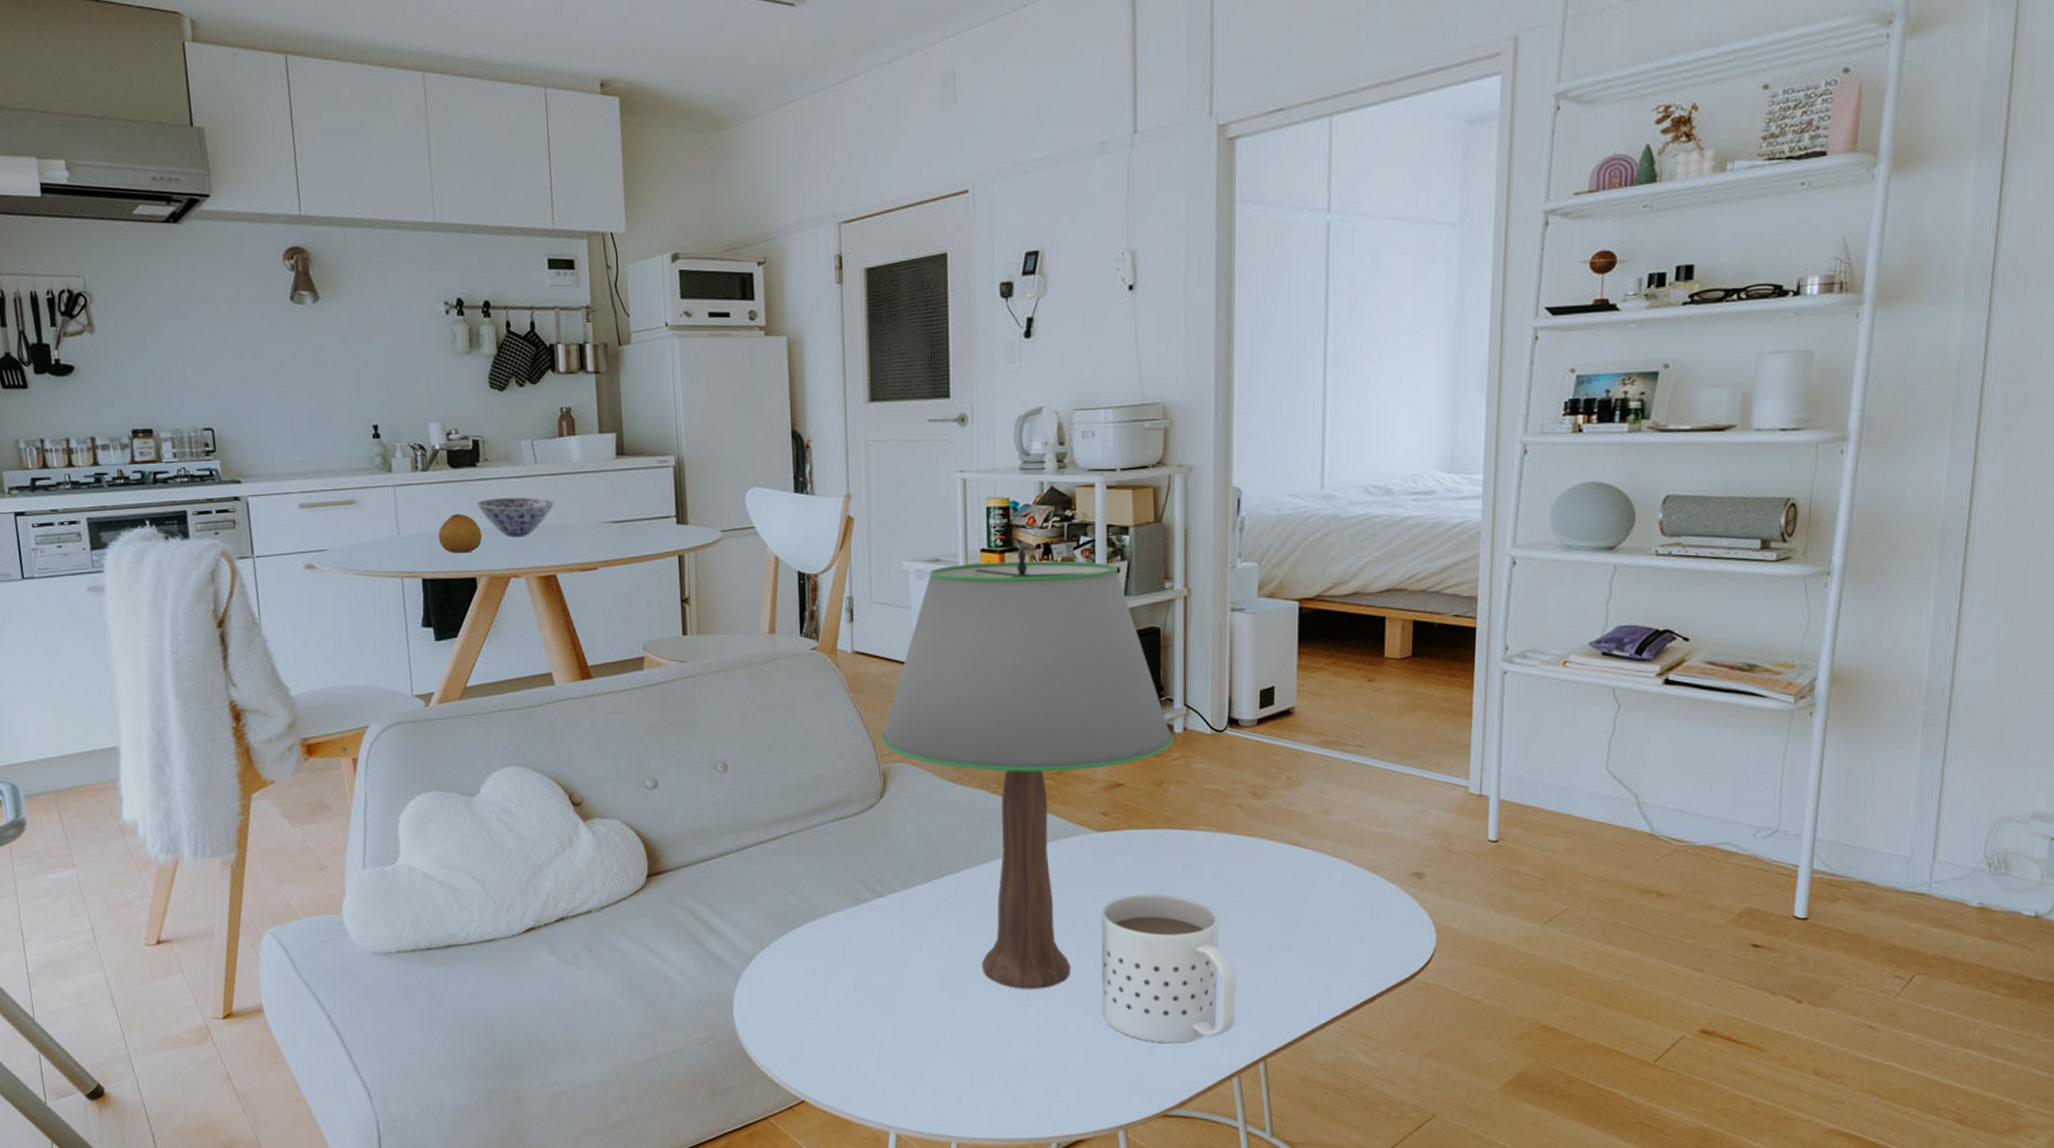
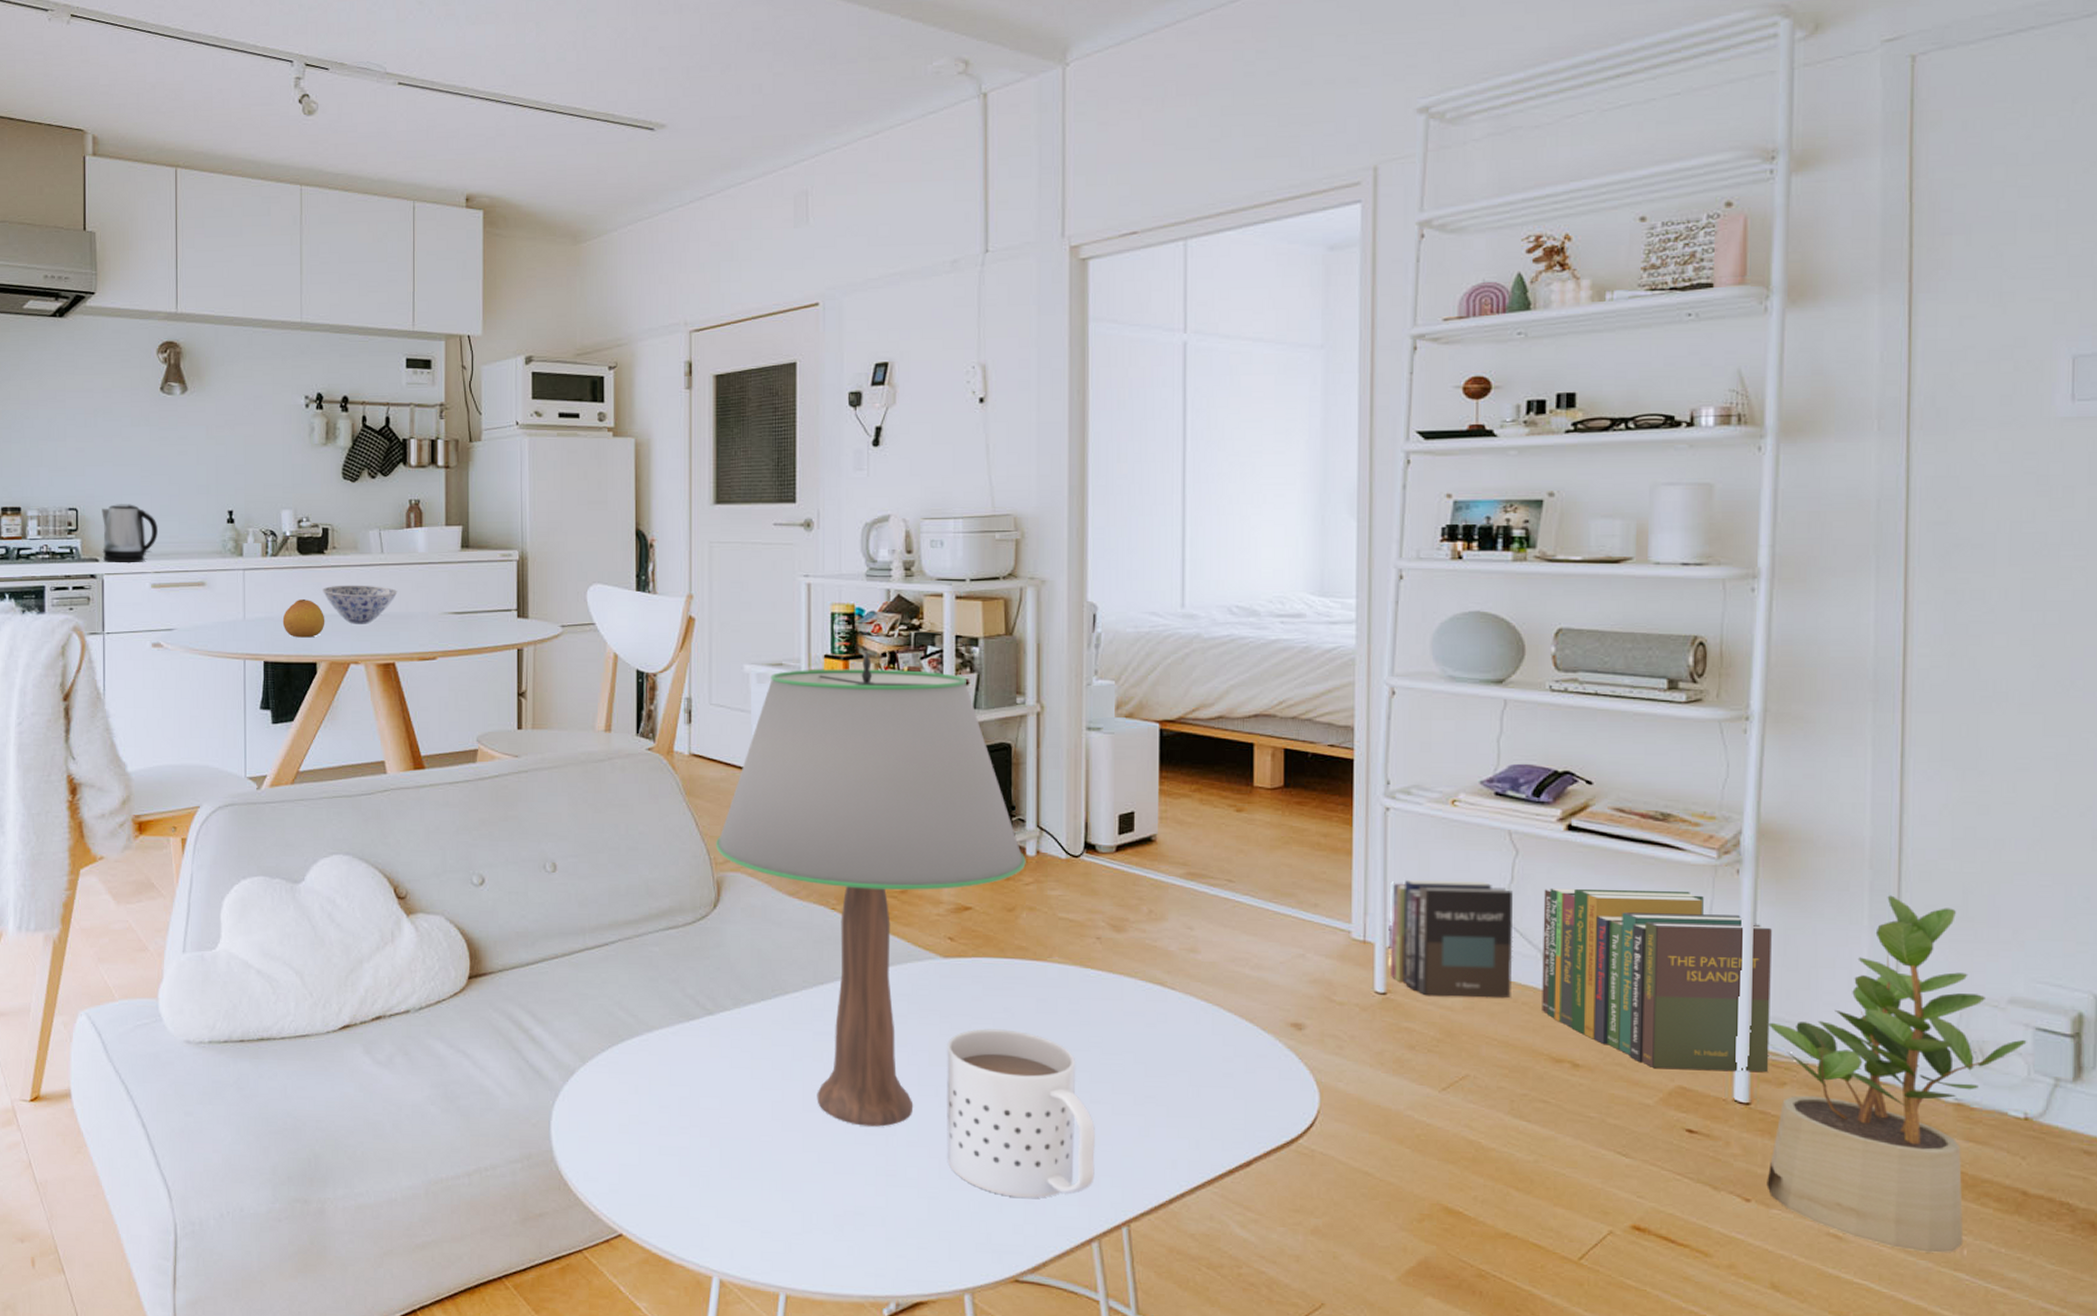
kettle: none [239,422,301,484] -> present [102,504,158,563]
books: none [1502,735,1614,840] -> present [1389,880,1513,998]
books: none [1634,735,1837,892] -> present [1542,888,1772,1073]
potted plant: none [1816,728,2043,1035] -> present [1766,895,2027,1253]

